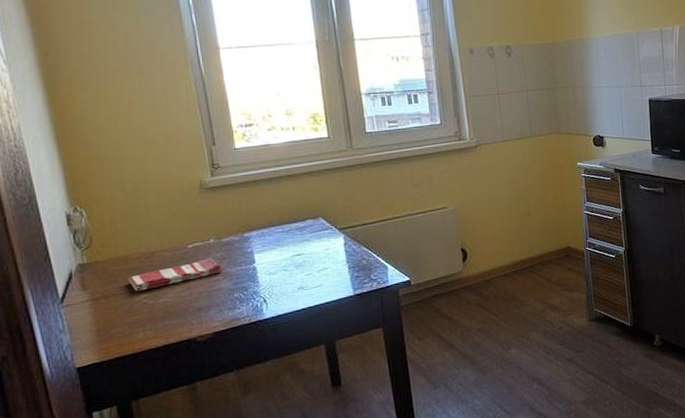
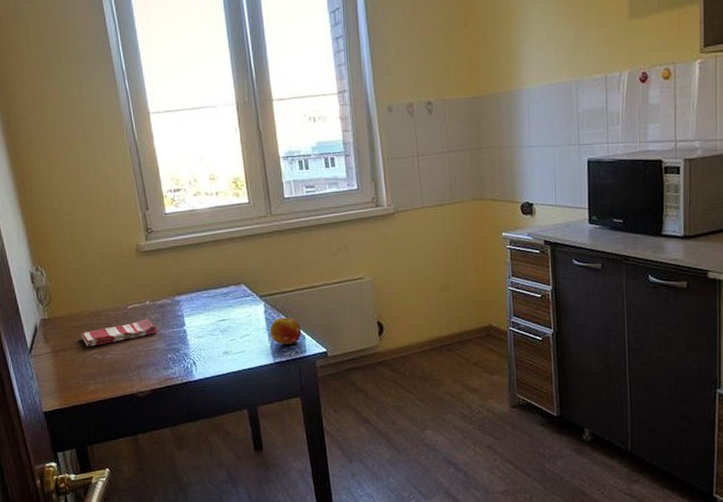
fruit: none [349,248,384,276] -> present [270,317,302,345]

